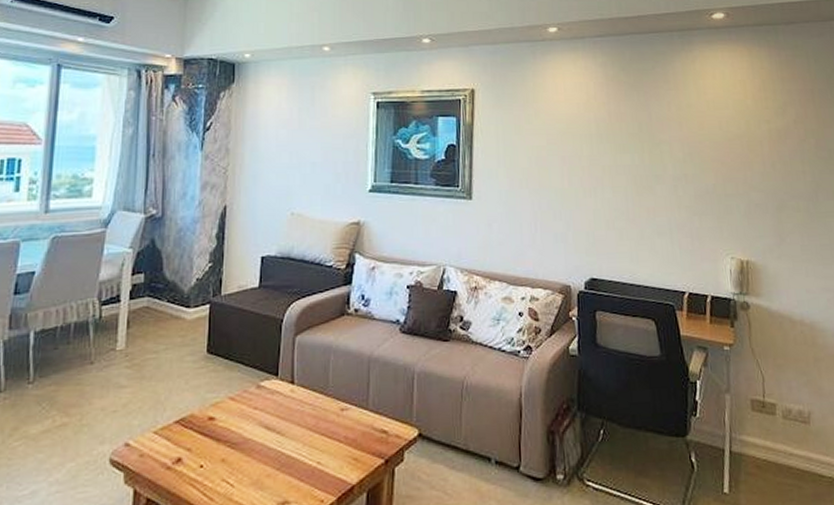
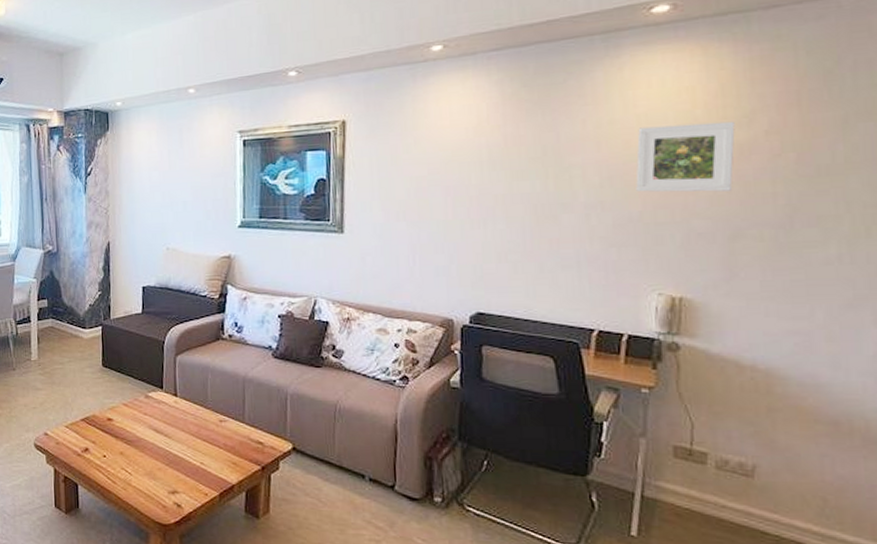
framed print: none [708,111,776,169] -> present [636,121,735,193]

